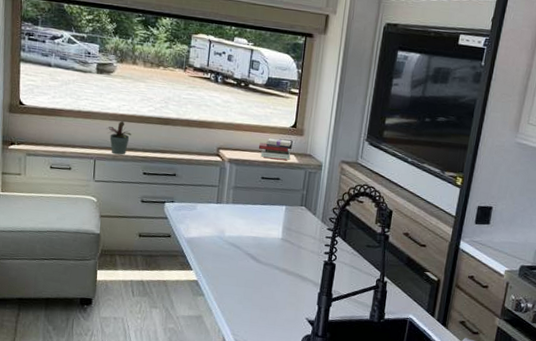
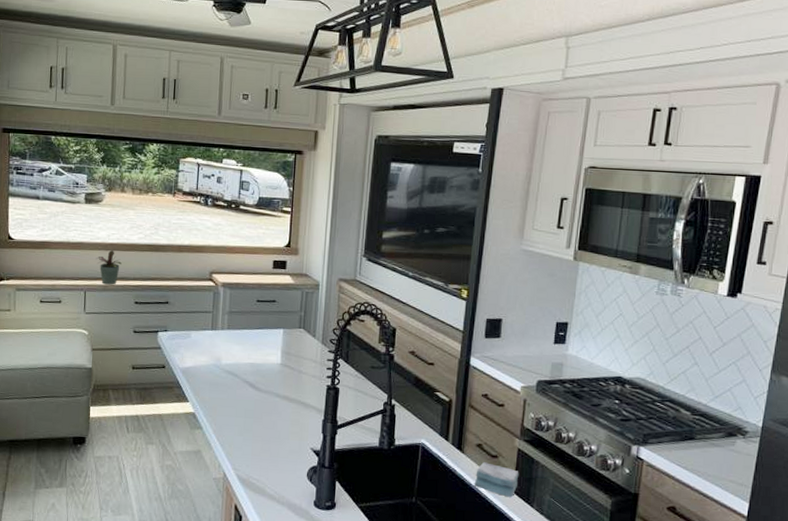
books: present [258,137,292,161] -> none [252,259,286,282]

